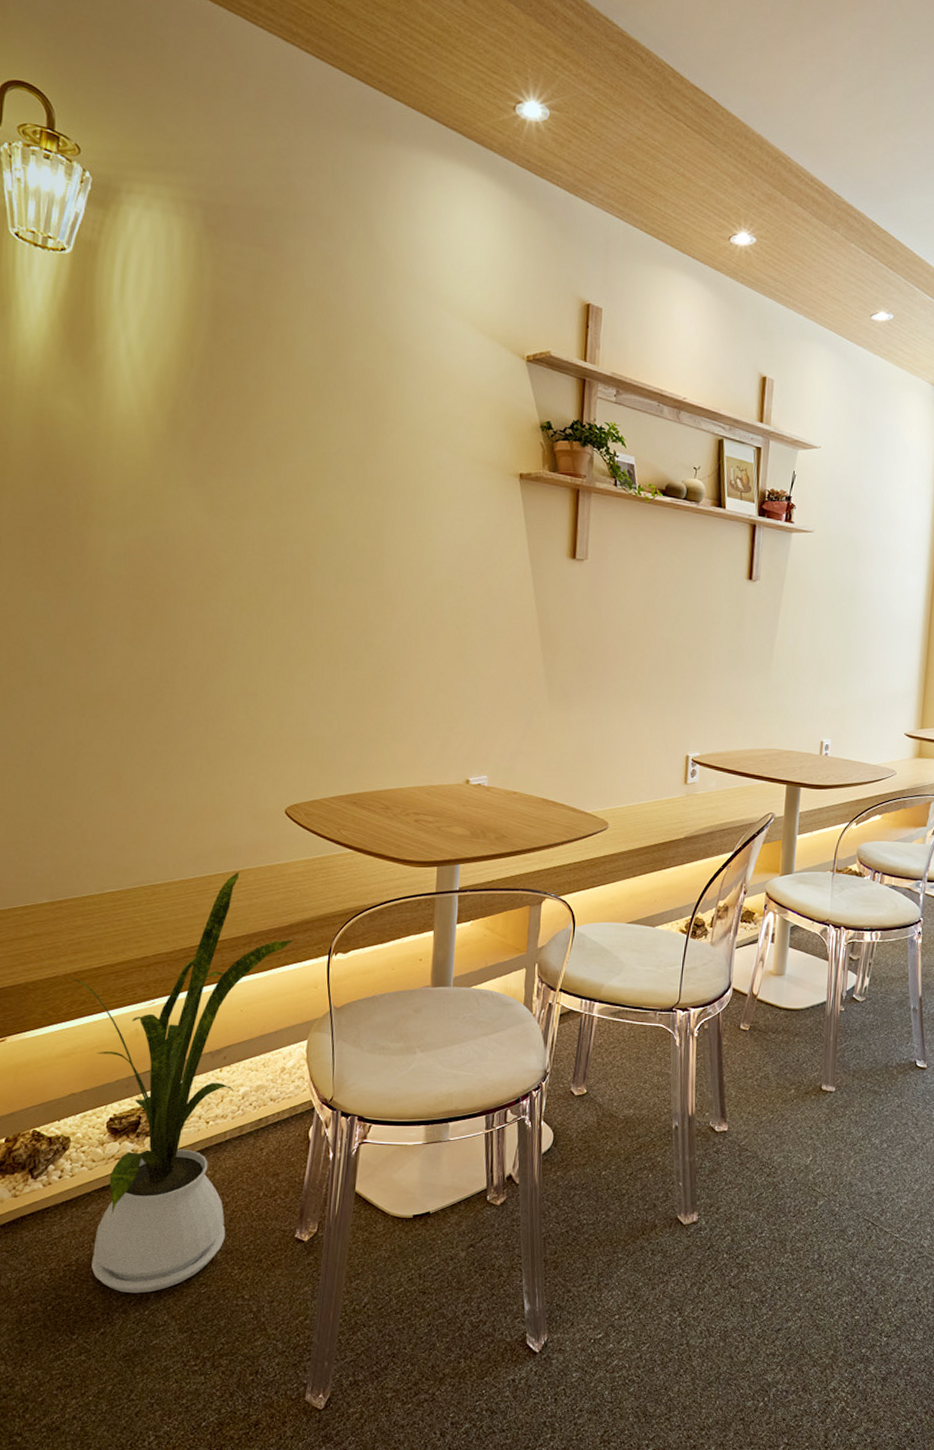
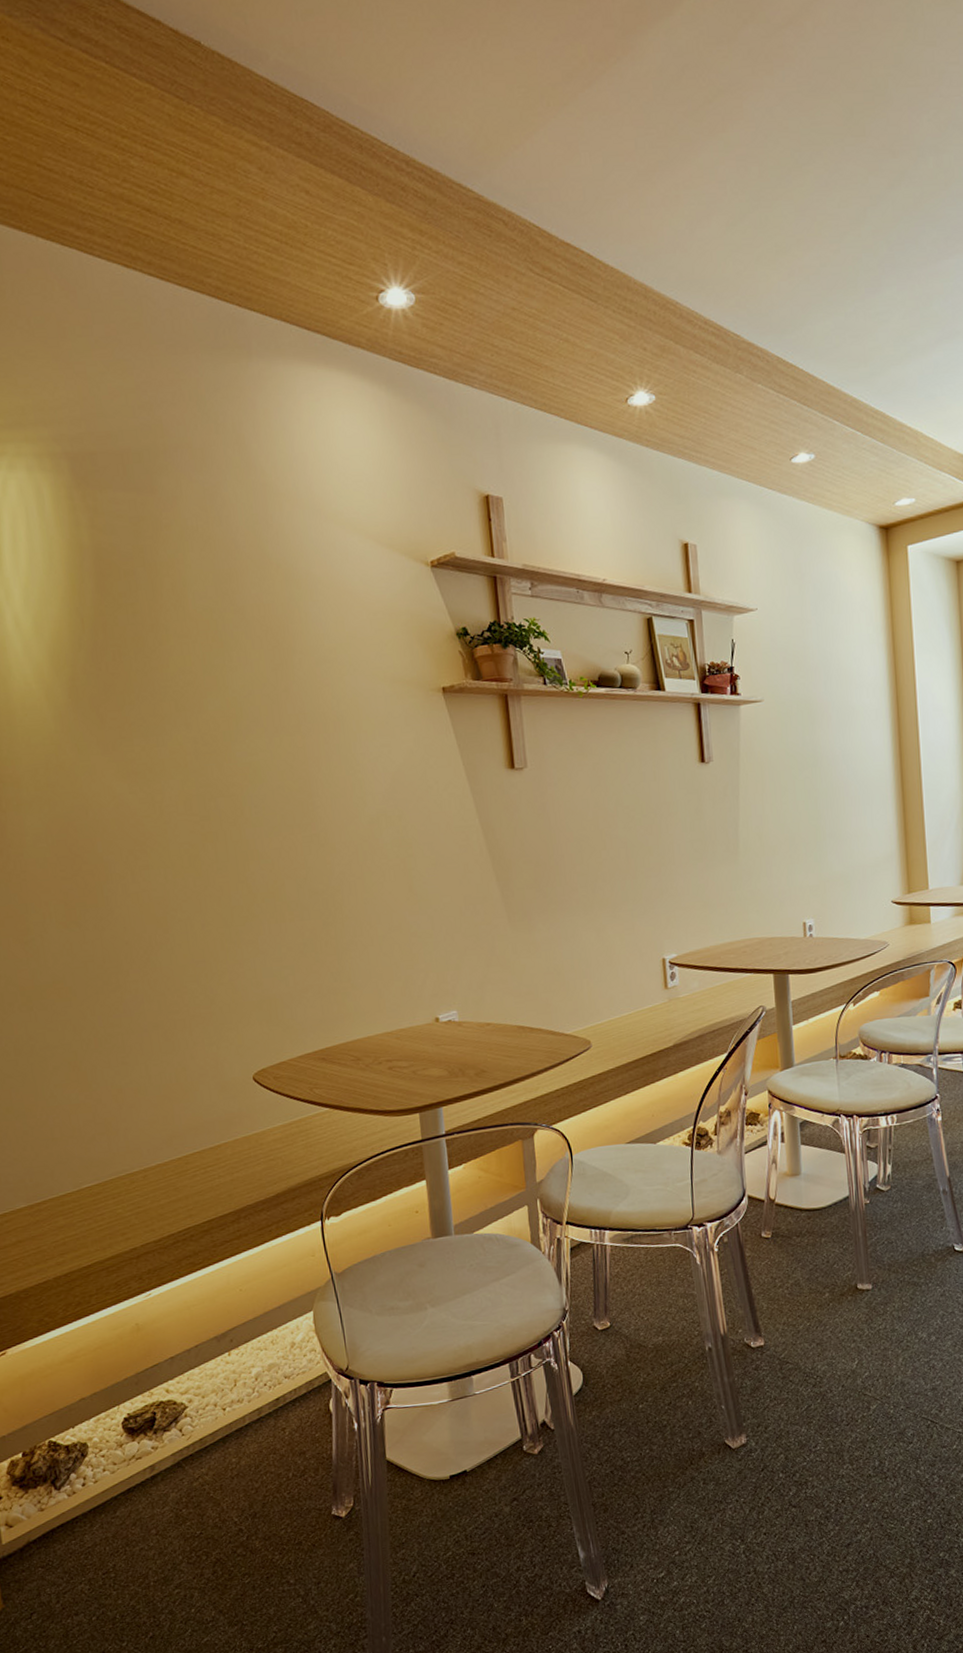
house plant: present [69,871,294,1294] -> none [60,1147,284,1594]

